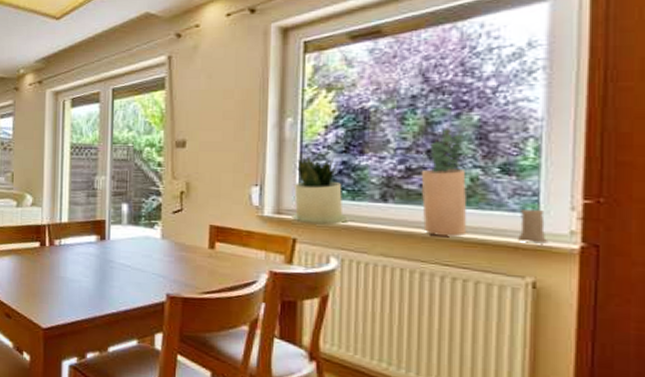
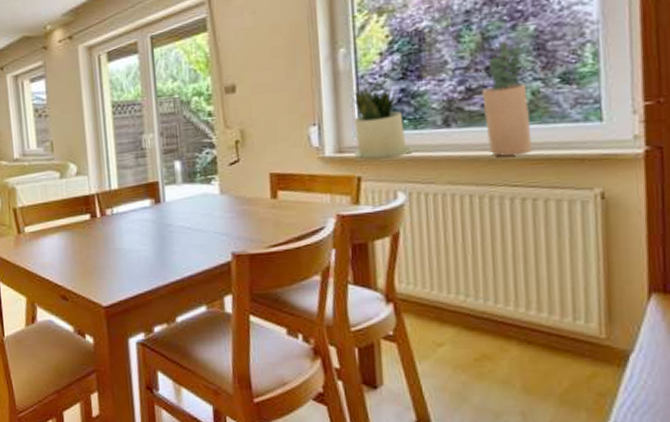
candle: present [518,207,549,244] -> none [583,115,614,153]

